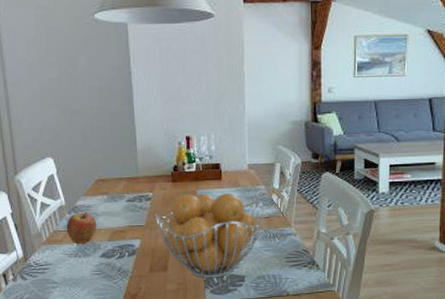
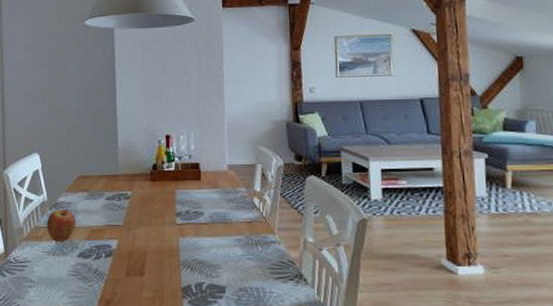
fruit basket: present [155,193,264,278] -> none [133,194,245,287]

